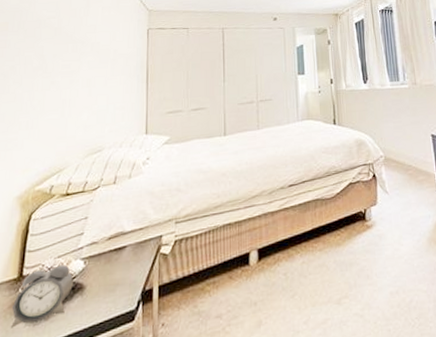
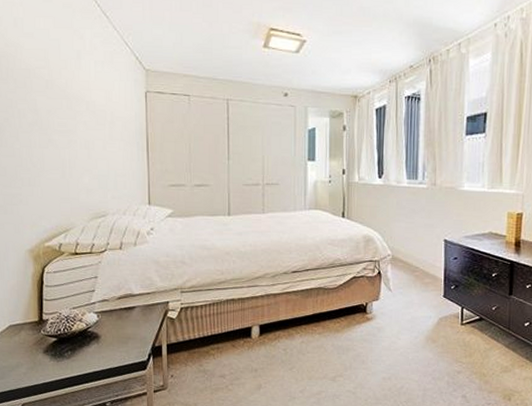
alarm clock: present [11,265,74,328] -> none [37,315,90,361]

